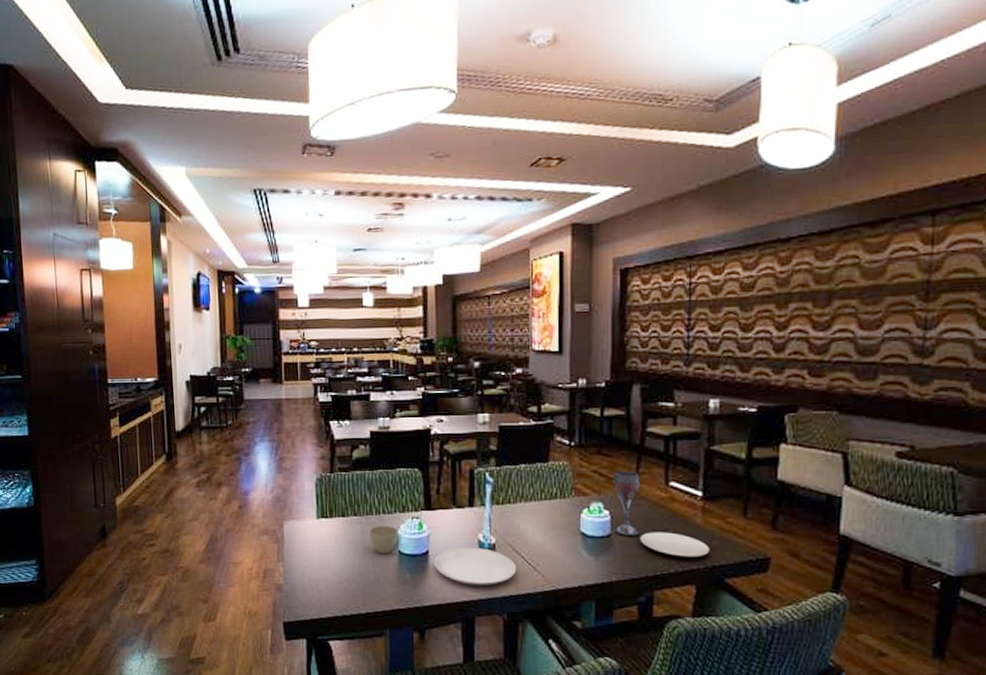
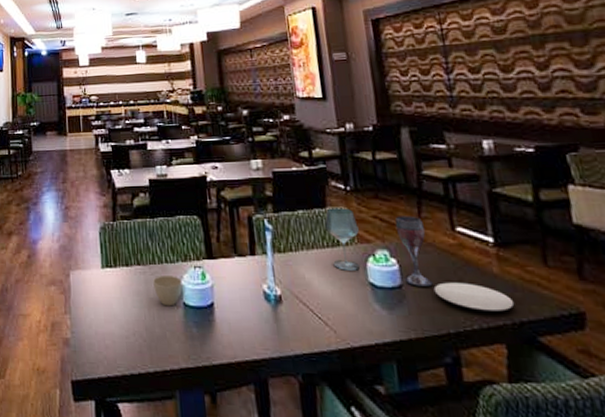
plate: present [433,547,517,586] -> none [219,298,307,343]
wine glass: none [545,462,577,521] -> present [325,208,361,271]

